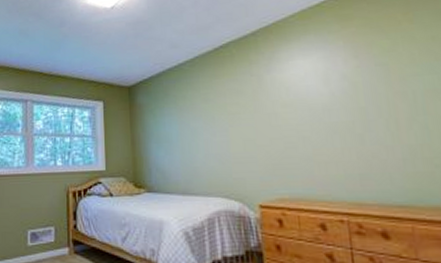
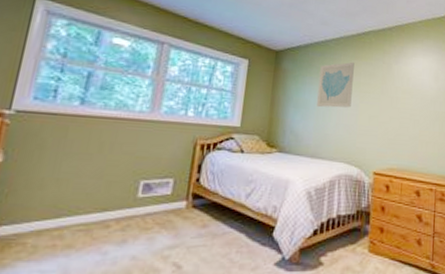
wall art: none [177,81,220,139] -> present [317,61,354,108]

